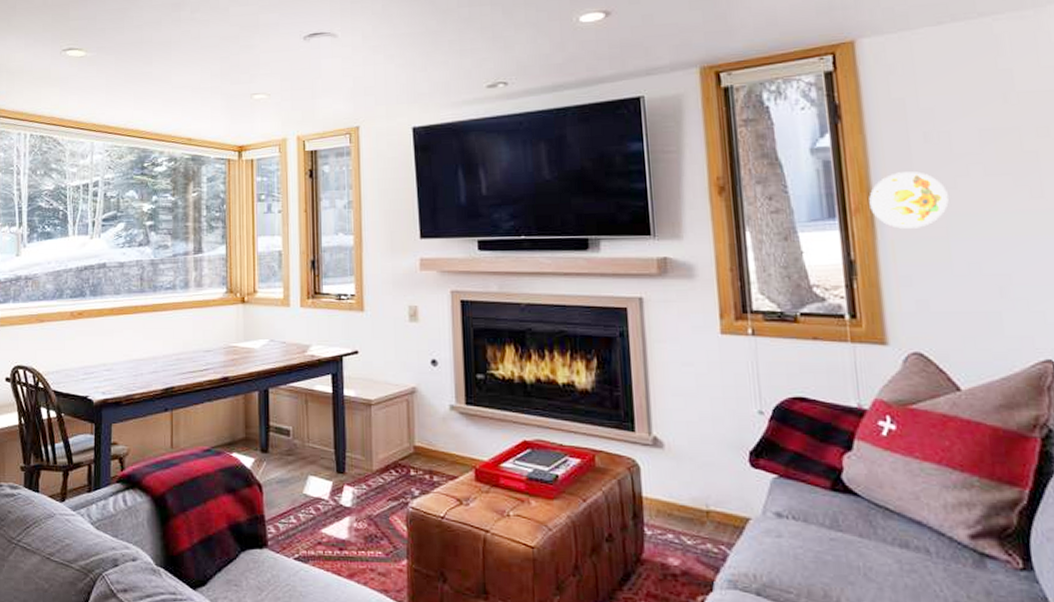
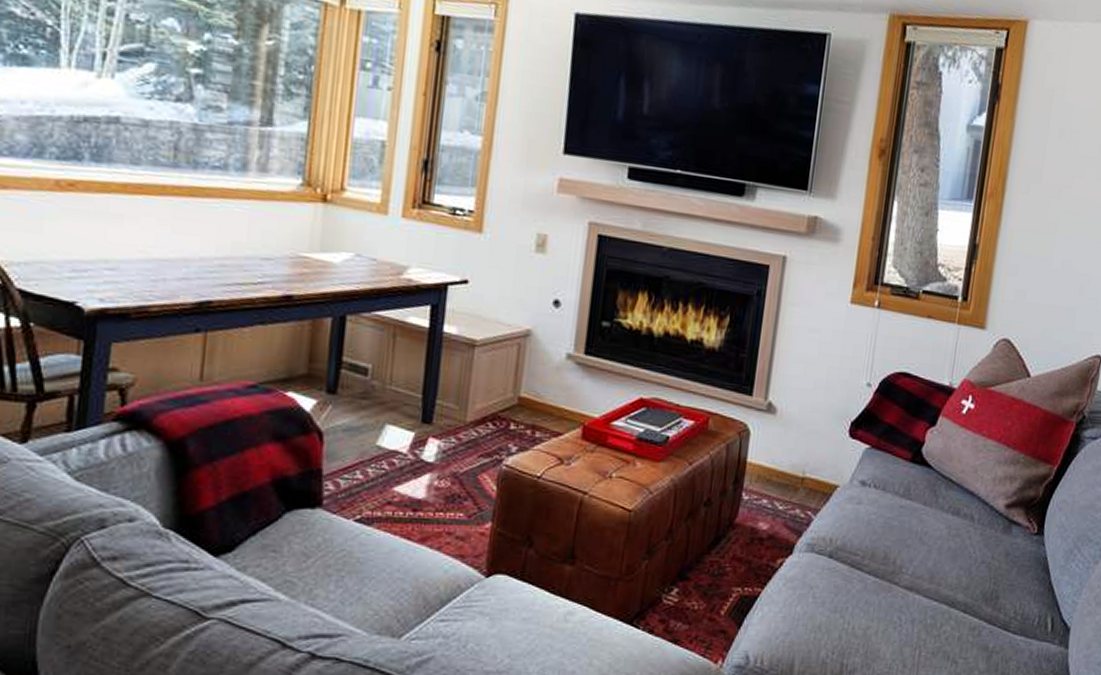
decorative plate: present [869,171,949,229] -> none [1002,163,1065,221]

